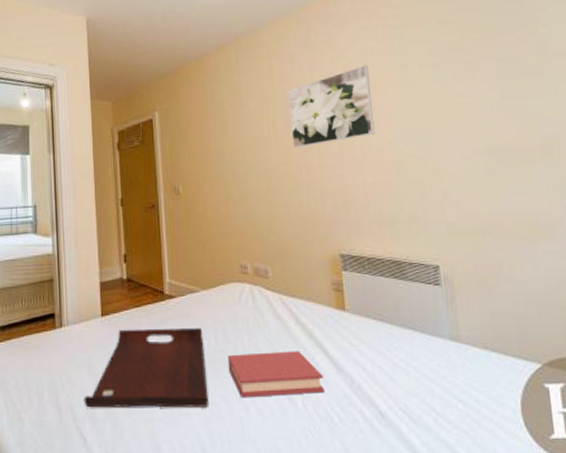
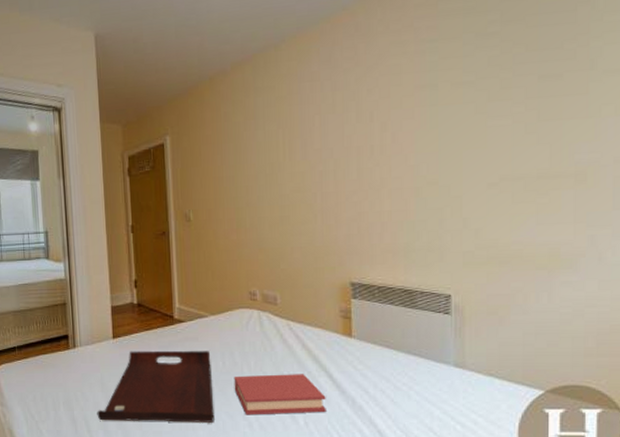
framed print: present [288,65,376,149] -> none [307,84,397,175]

